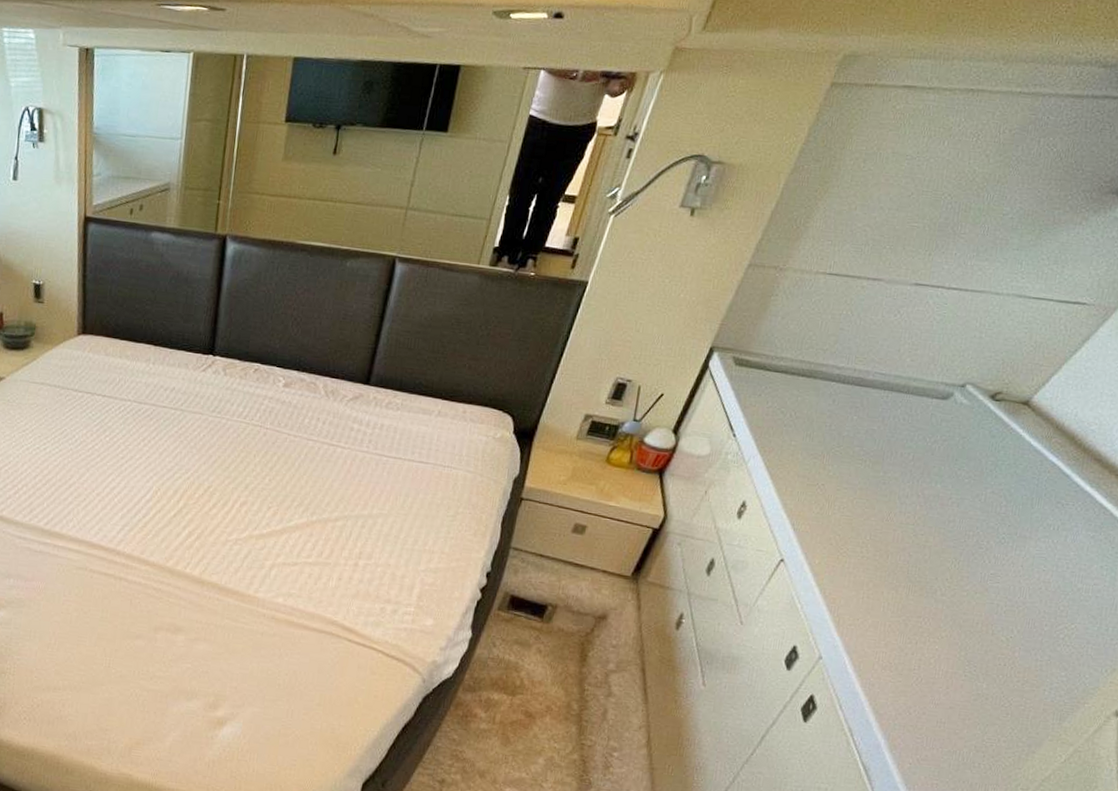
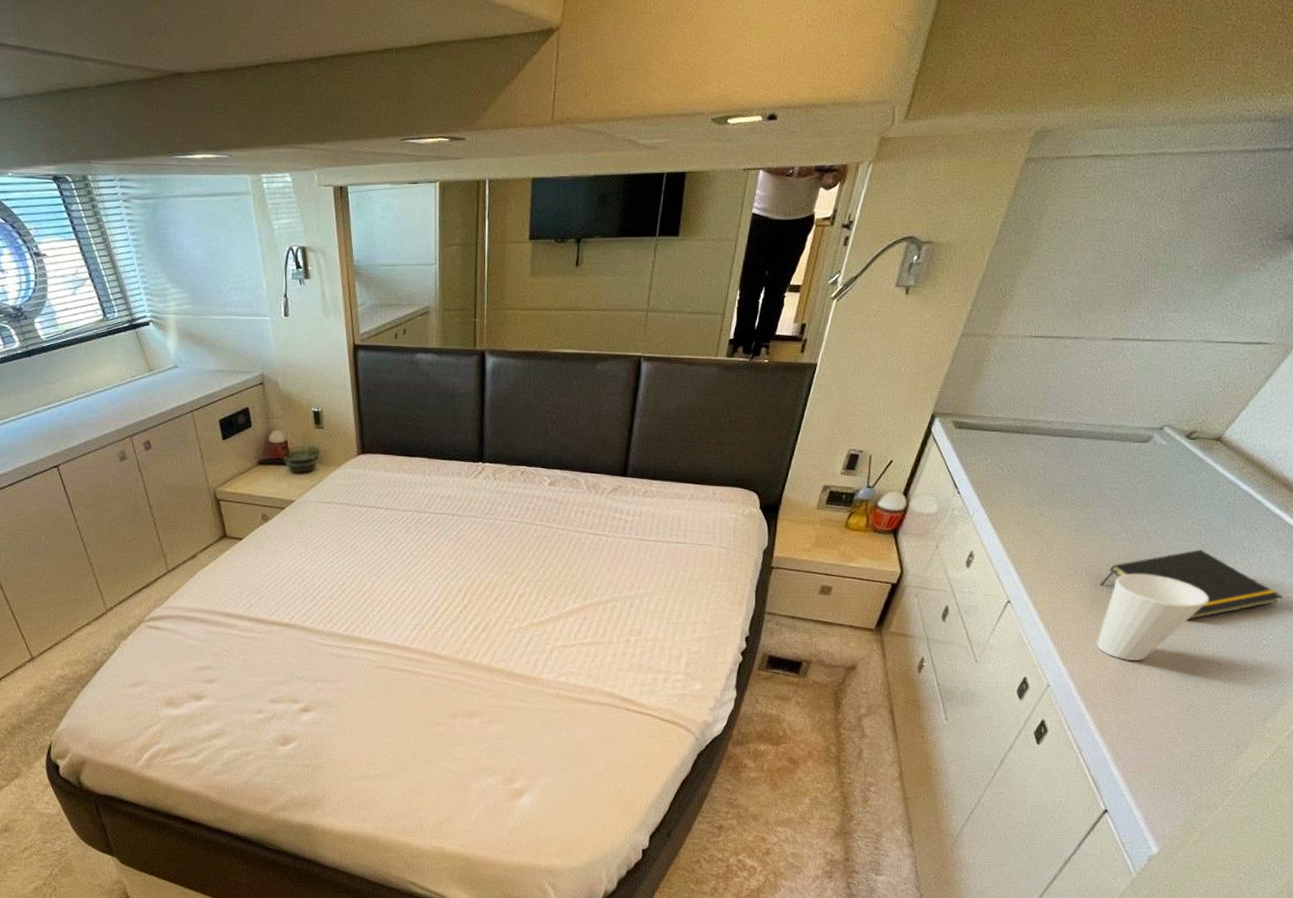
cup: none [877,542,1007,639] -> present [1097,573,1210,661]
notepad: none [885,522,1090,599] -> present [1100,550,1284,620]

